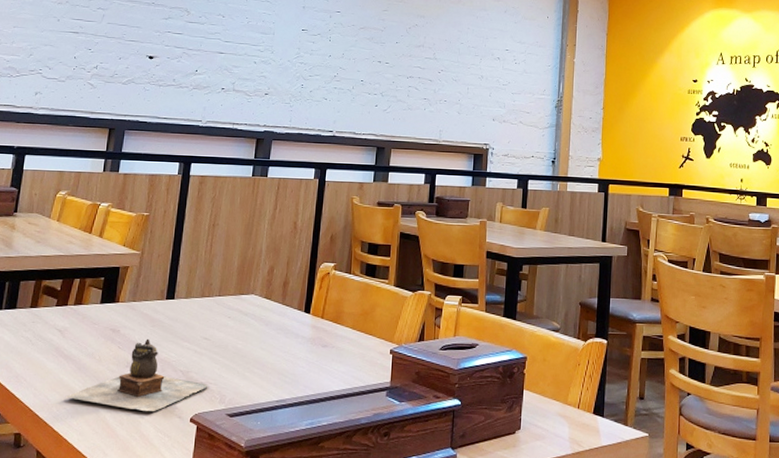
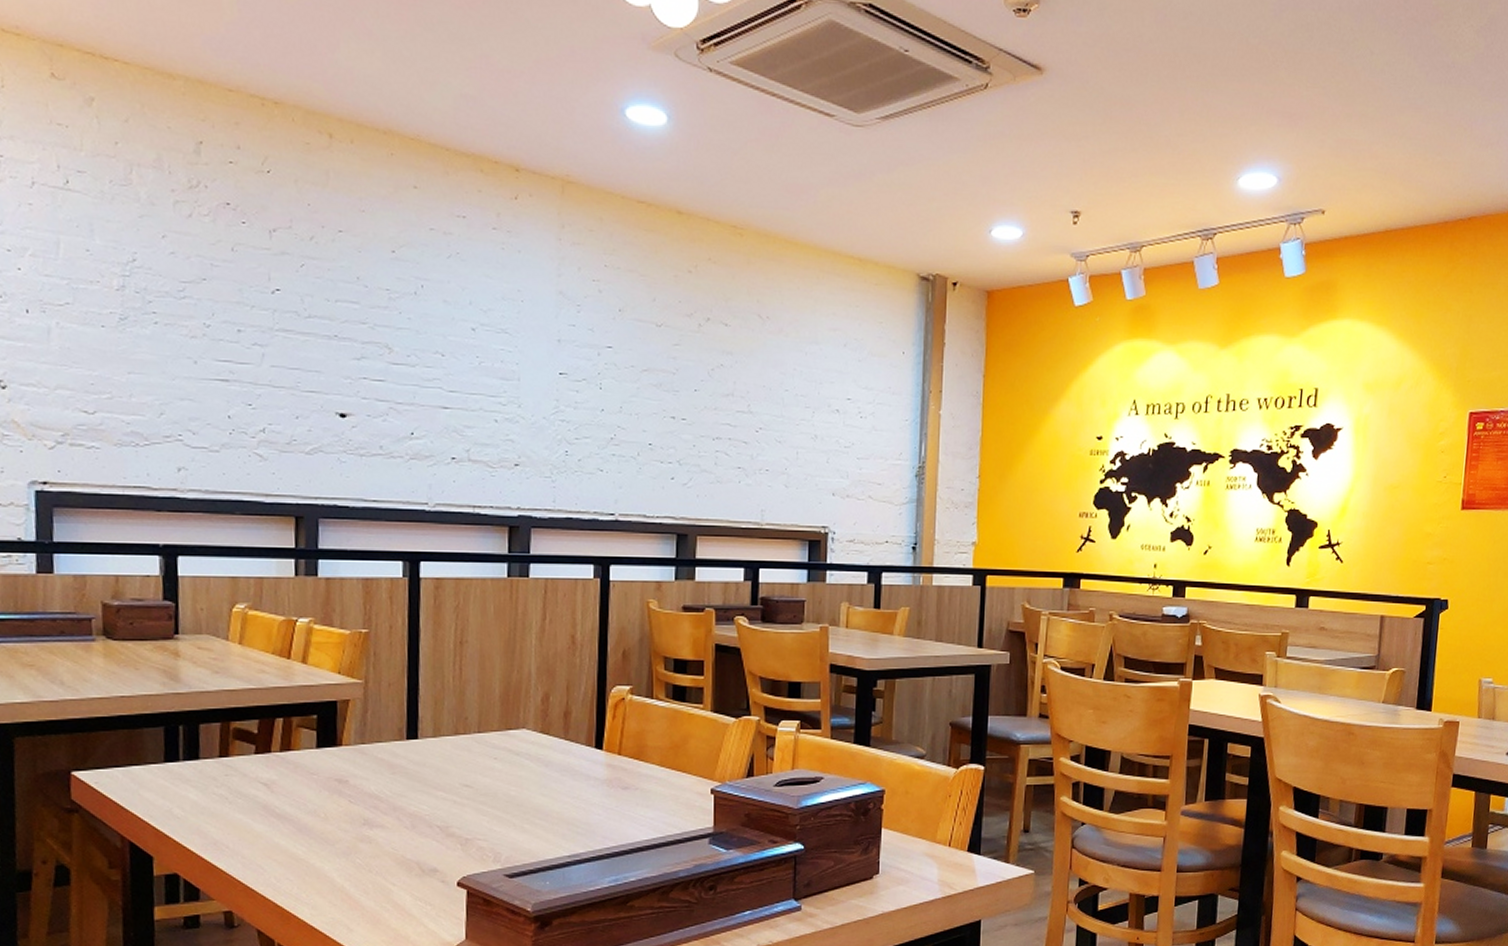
teapot: present [65,338,208,411] -> none [285,789,477,876]

